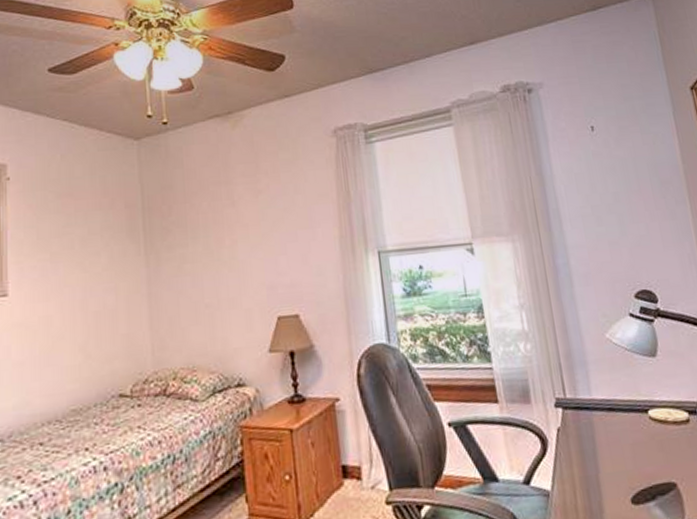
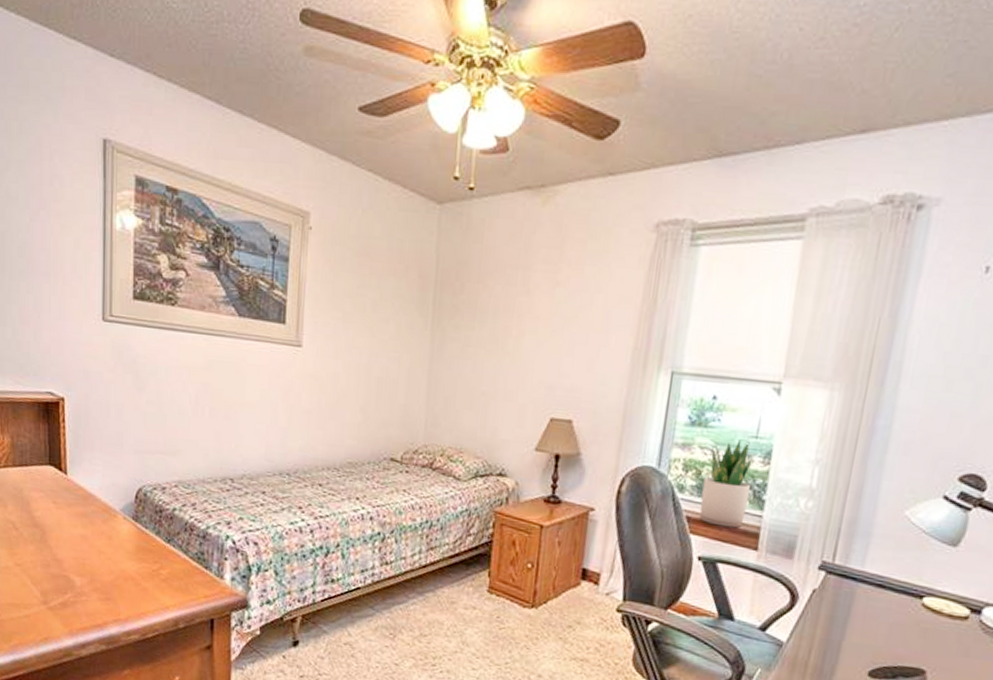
planter: none [431,300,478,388] -> present [700,439,755,528]

